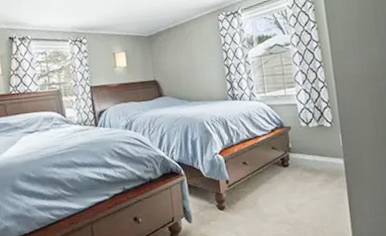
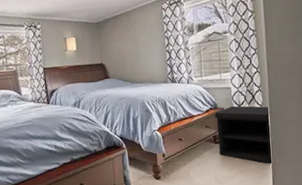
nightstand: none [281,123,349,189] -> present [215,105,274,165]

